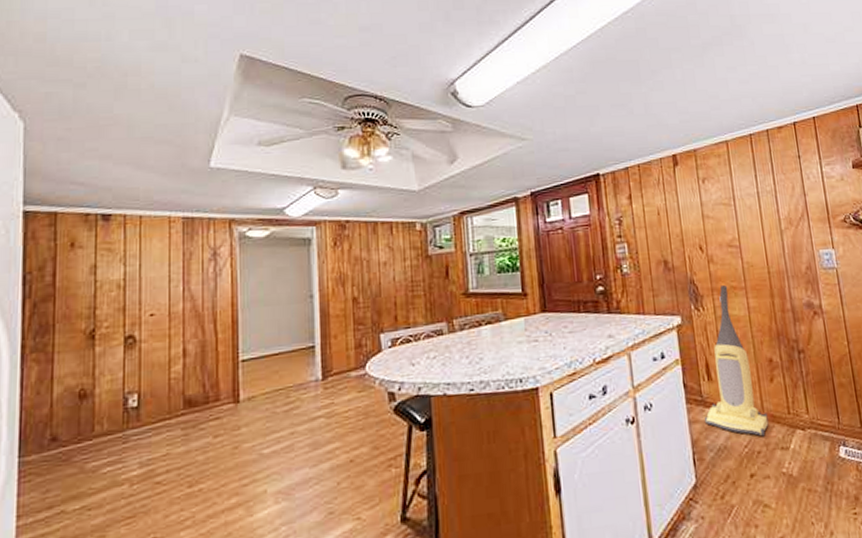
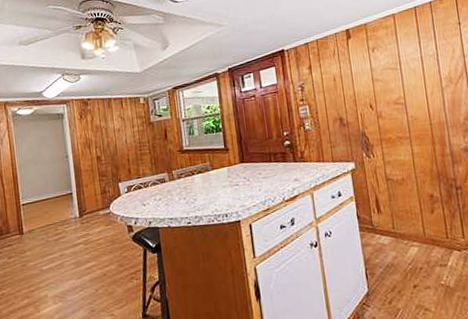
vacuum cleaner: present [704,285,769,437] -> none [374,136,430,257]

